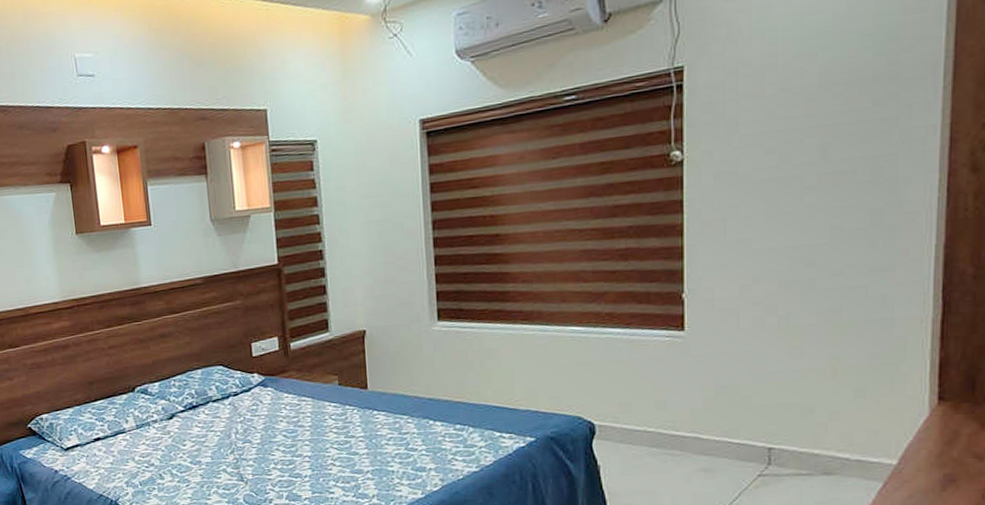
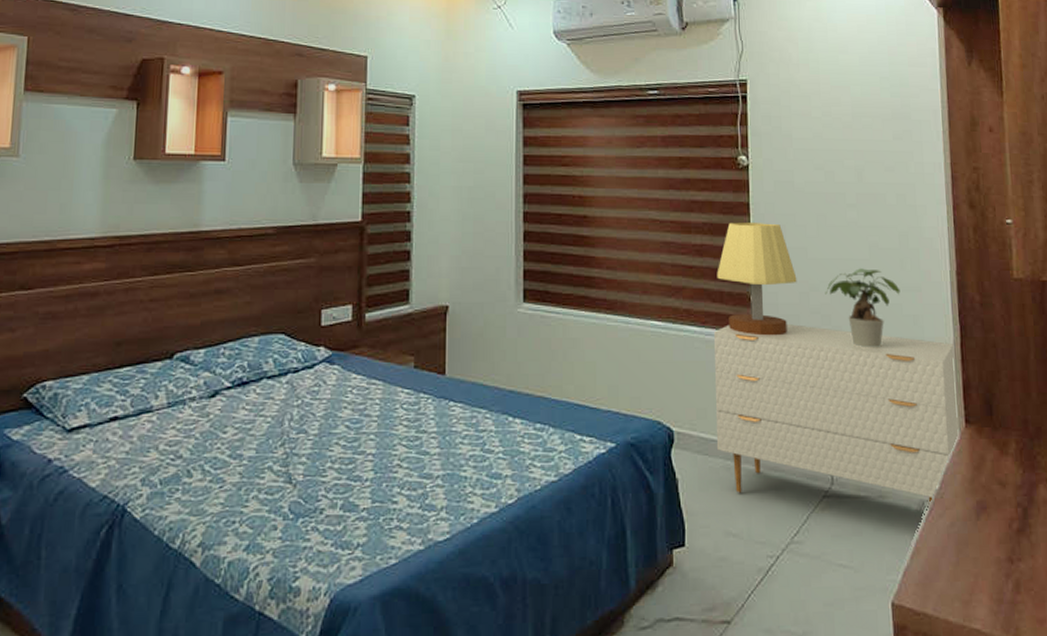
dresser: none [638,317,933,479] -> present [713,324,960,505]
table lamp: none [643,218,738,332] -> present [717,222,797,336]
potted plant: none [771,253,867,334] -> present [825,268,900,348]

